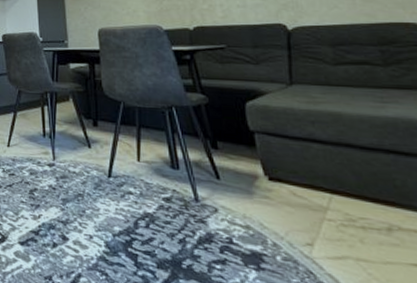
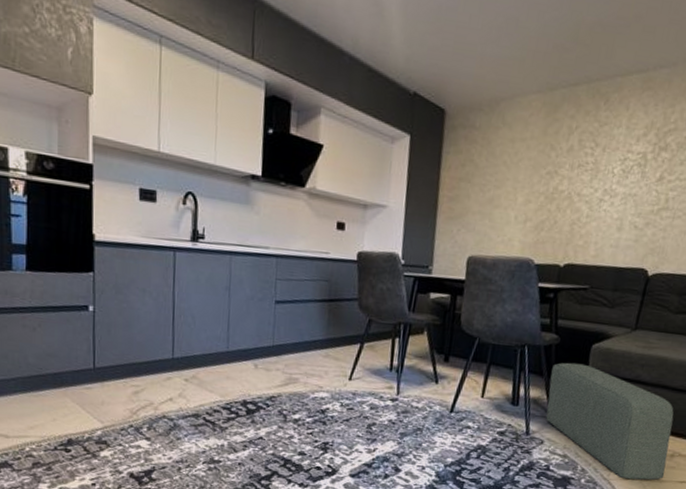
pouf: none [207,122,388,261] -> present [546,362,674,481]

